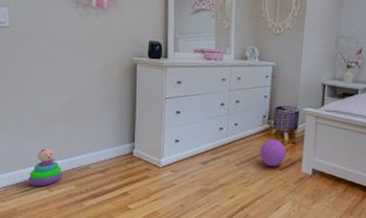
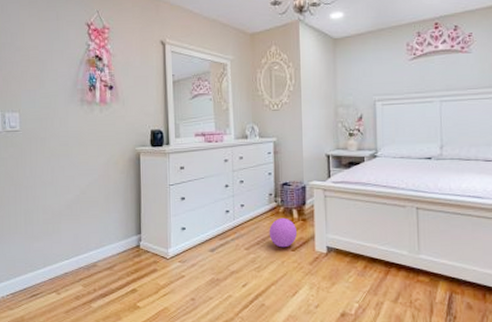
stacking toy: present [28,148,62,187] -> none [36,248,70,290]

